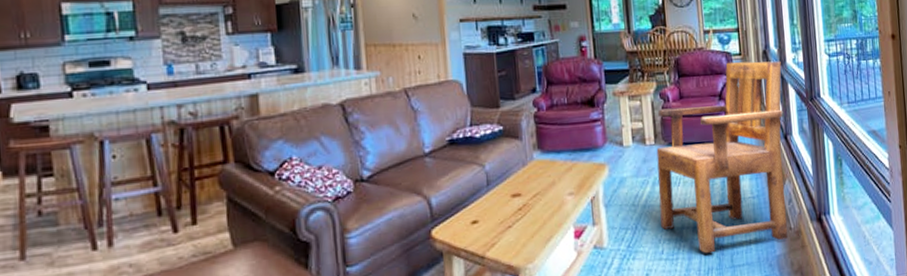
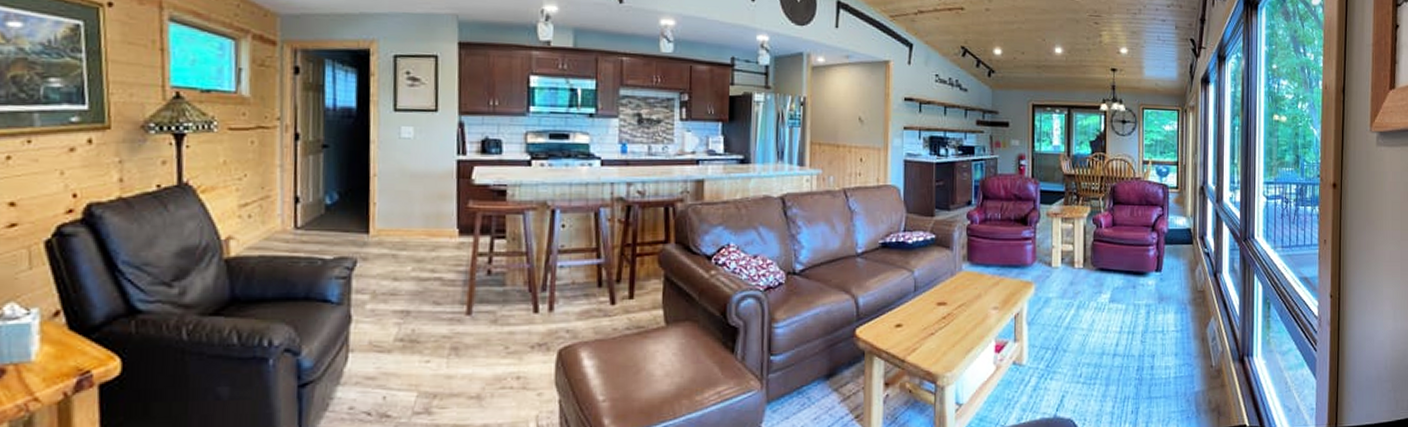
armchair: present [656,61,788,254] -> none [1082,194,1218,382]

